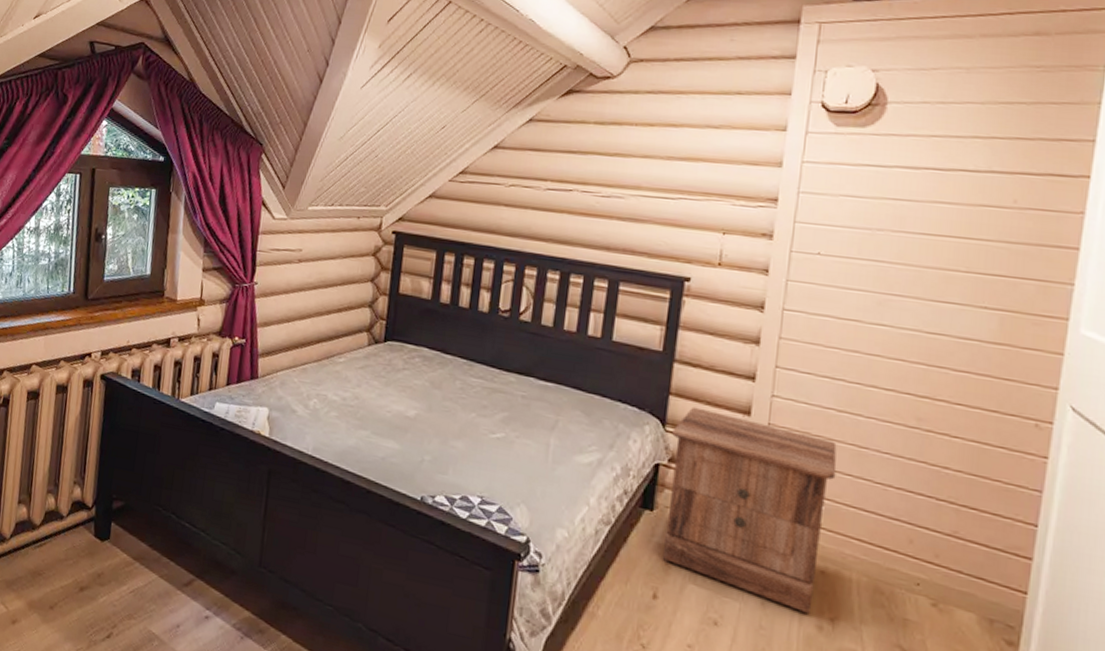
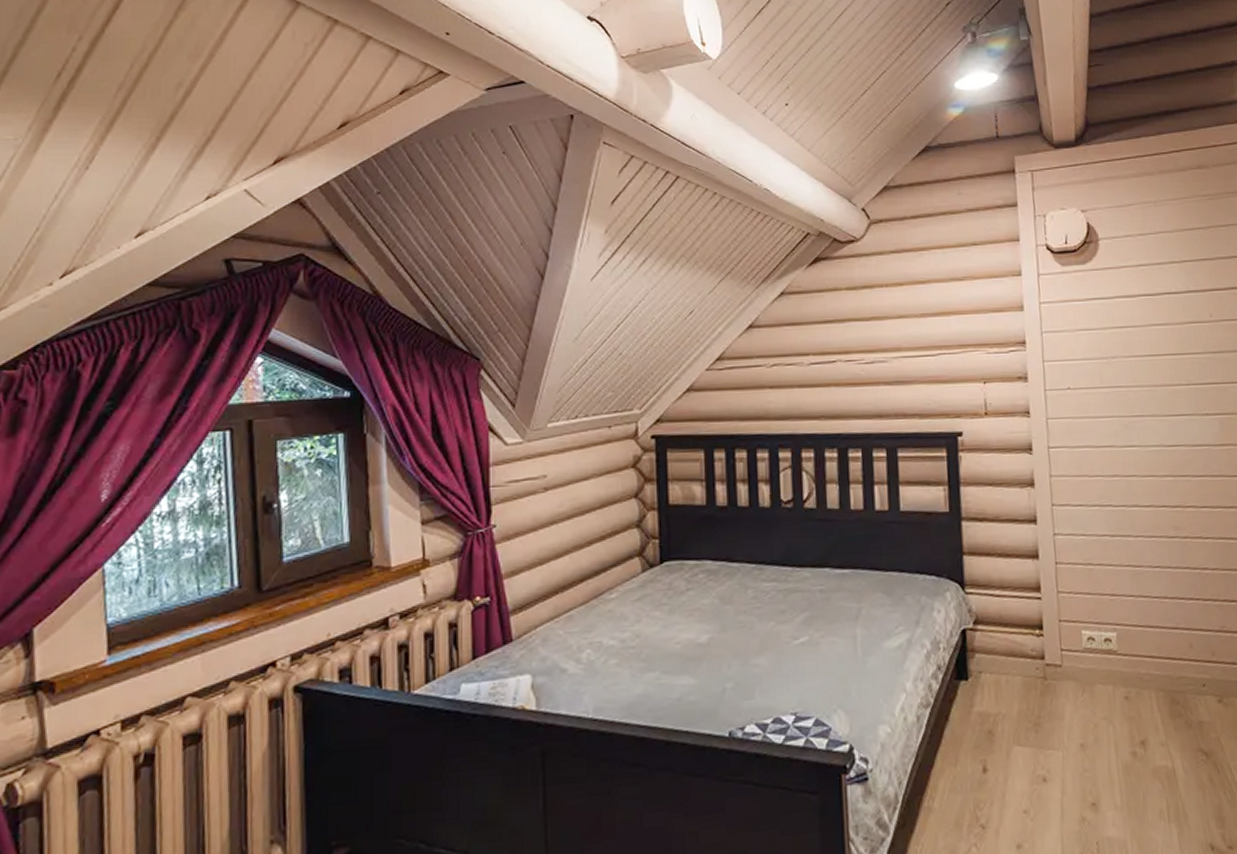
nightstand: present [663,407,837,615] -> none [972,562,1124,744]

